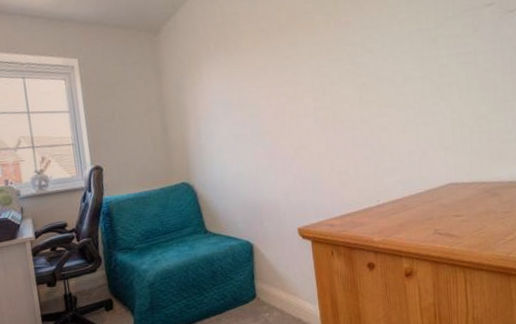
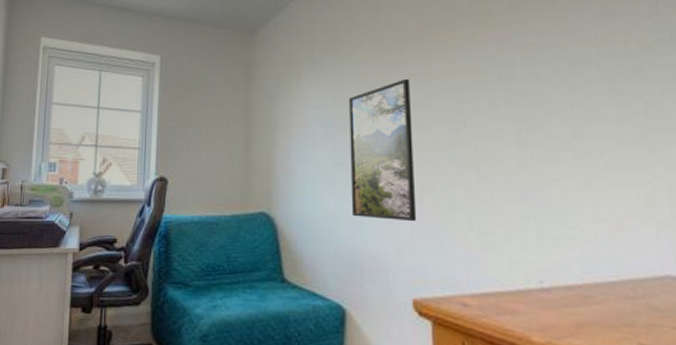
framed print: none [239,61,297,176] -> present [348,78,417,222]

